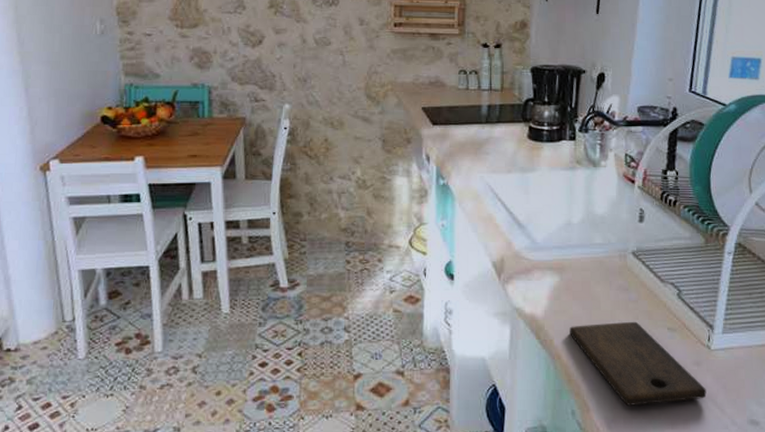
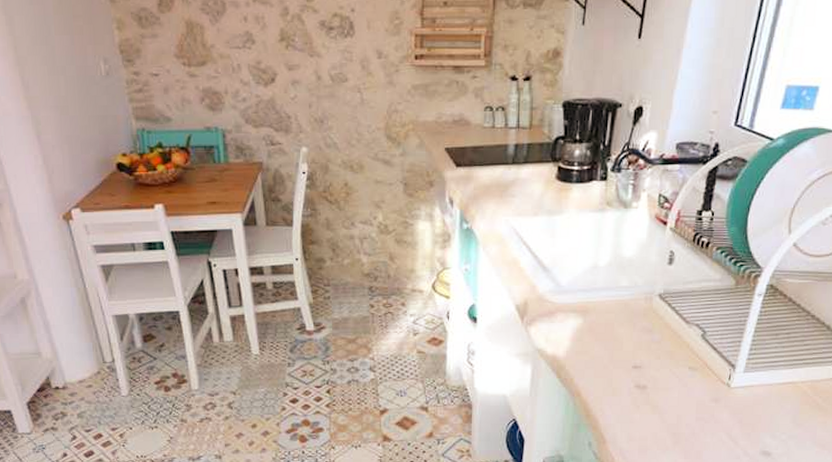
cutting board: present [570,321,707,406] -> none [590,361,722,438]

